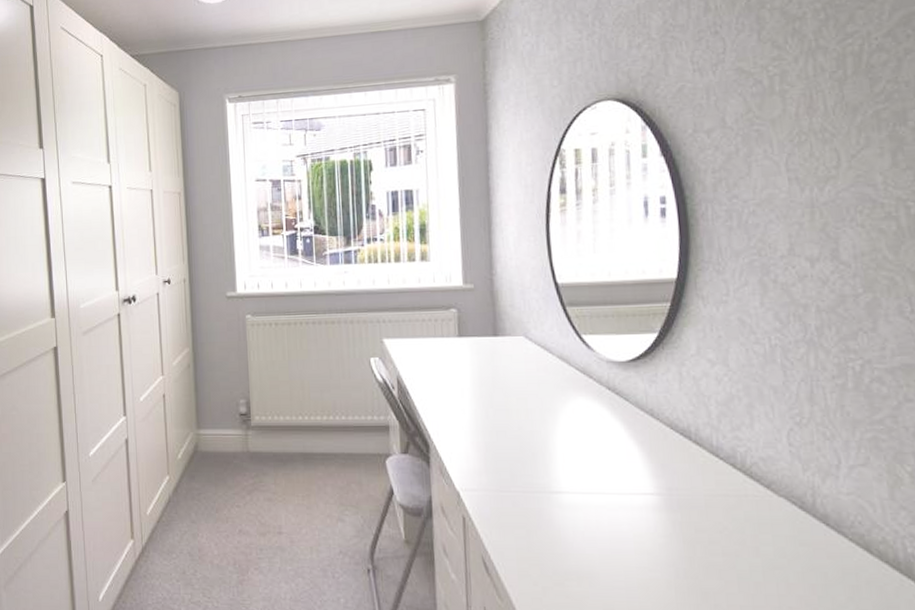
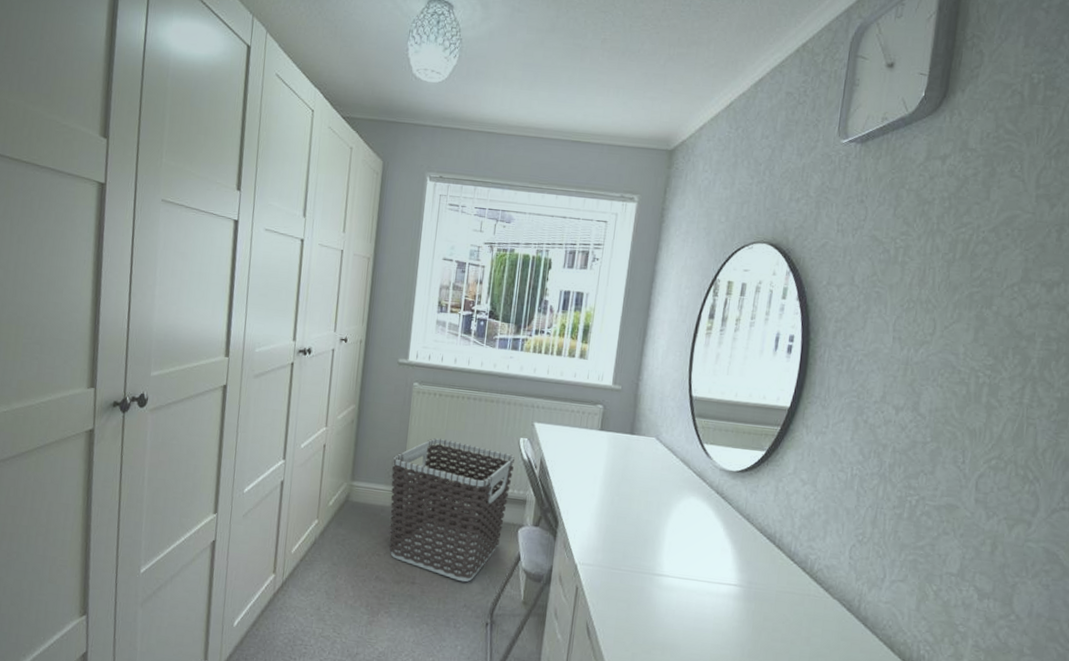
clothes hamper: none [236,370,369,526] -> present [389,438,515,582]

